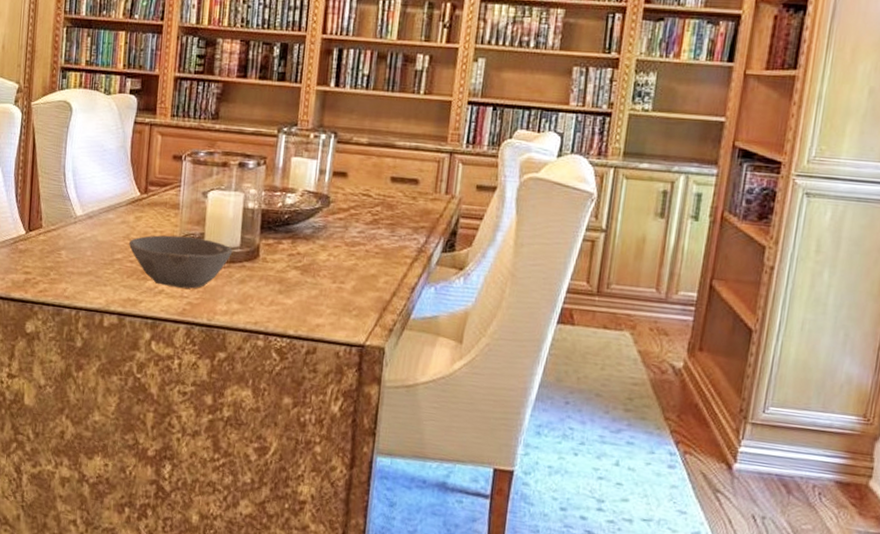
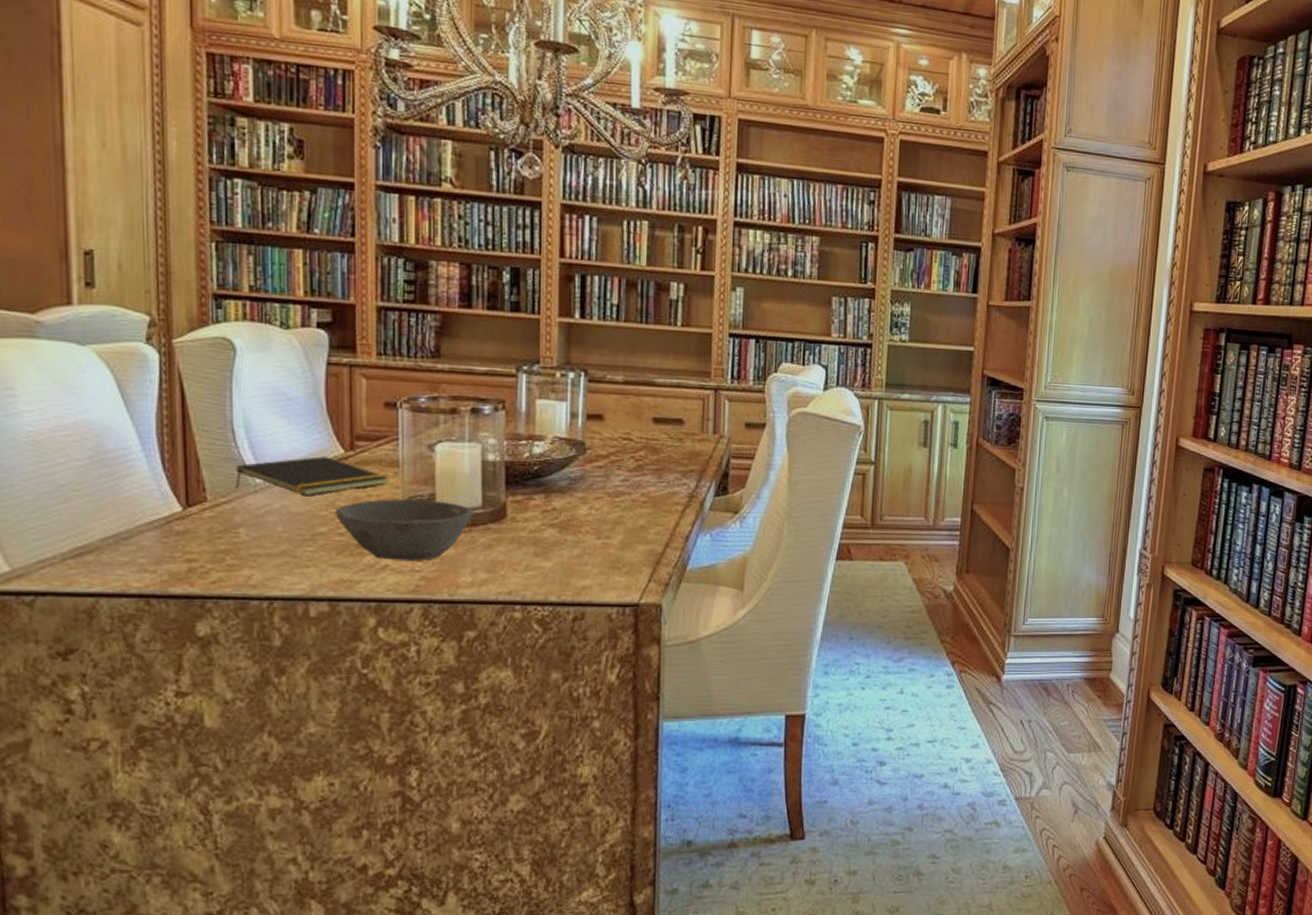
notepad: none [61,197,171,229] -> present [235,456,389,496]

